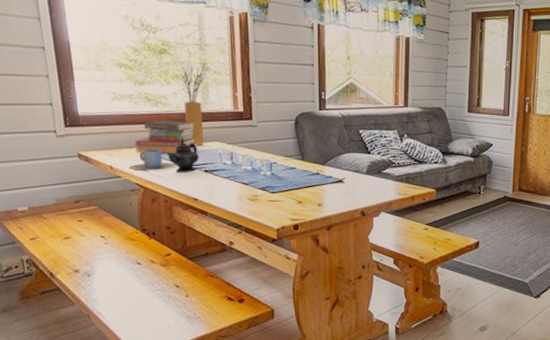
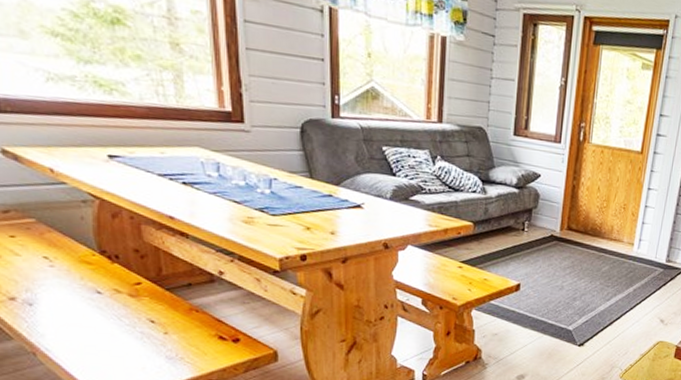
cup: present [130,149,177,171] -> none [78,149,145,179]
books: present [135,120,198,153] -> none [83,113,172,158]
teapot: present [166,137,199,174] -> none [128,137,174,185]
vase: present [180,63,208,146] -> none [143,42,182,151]

